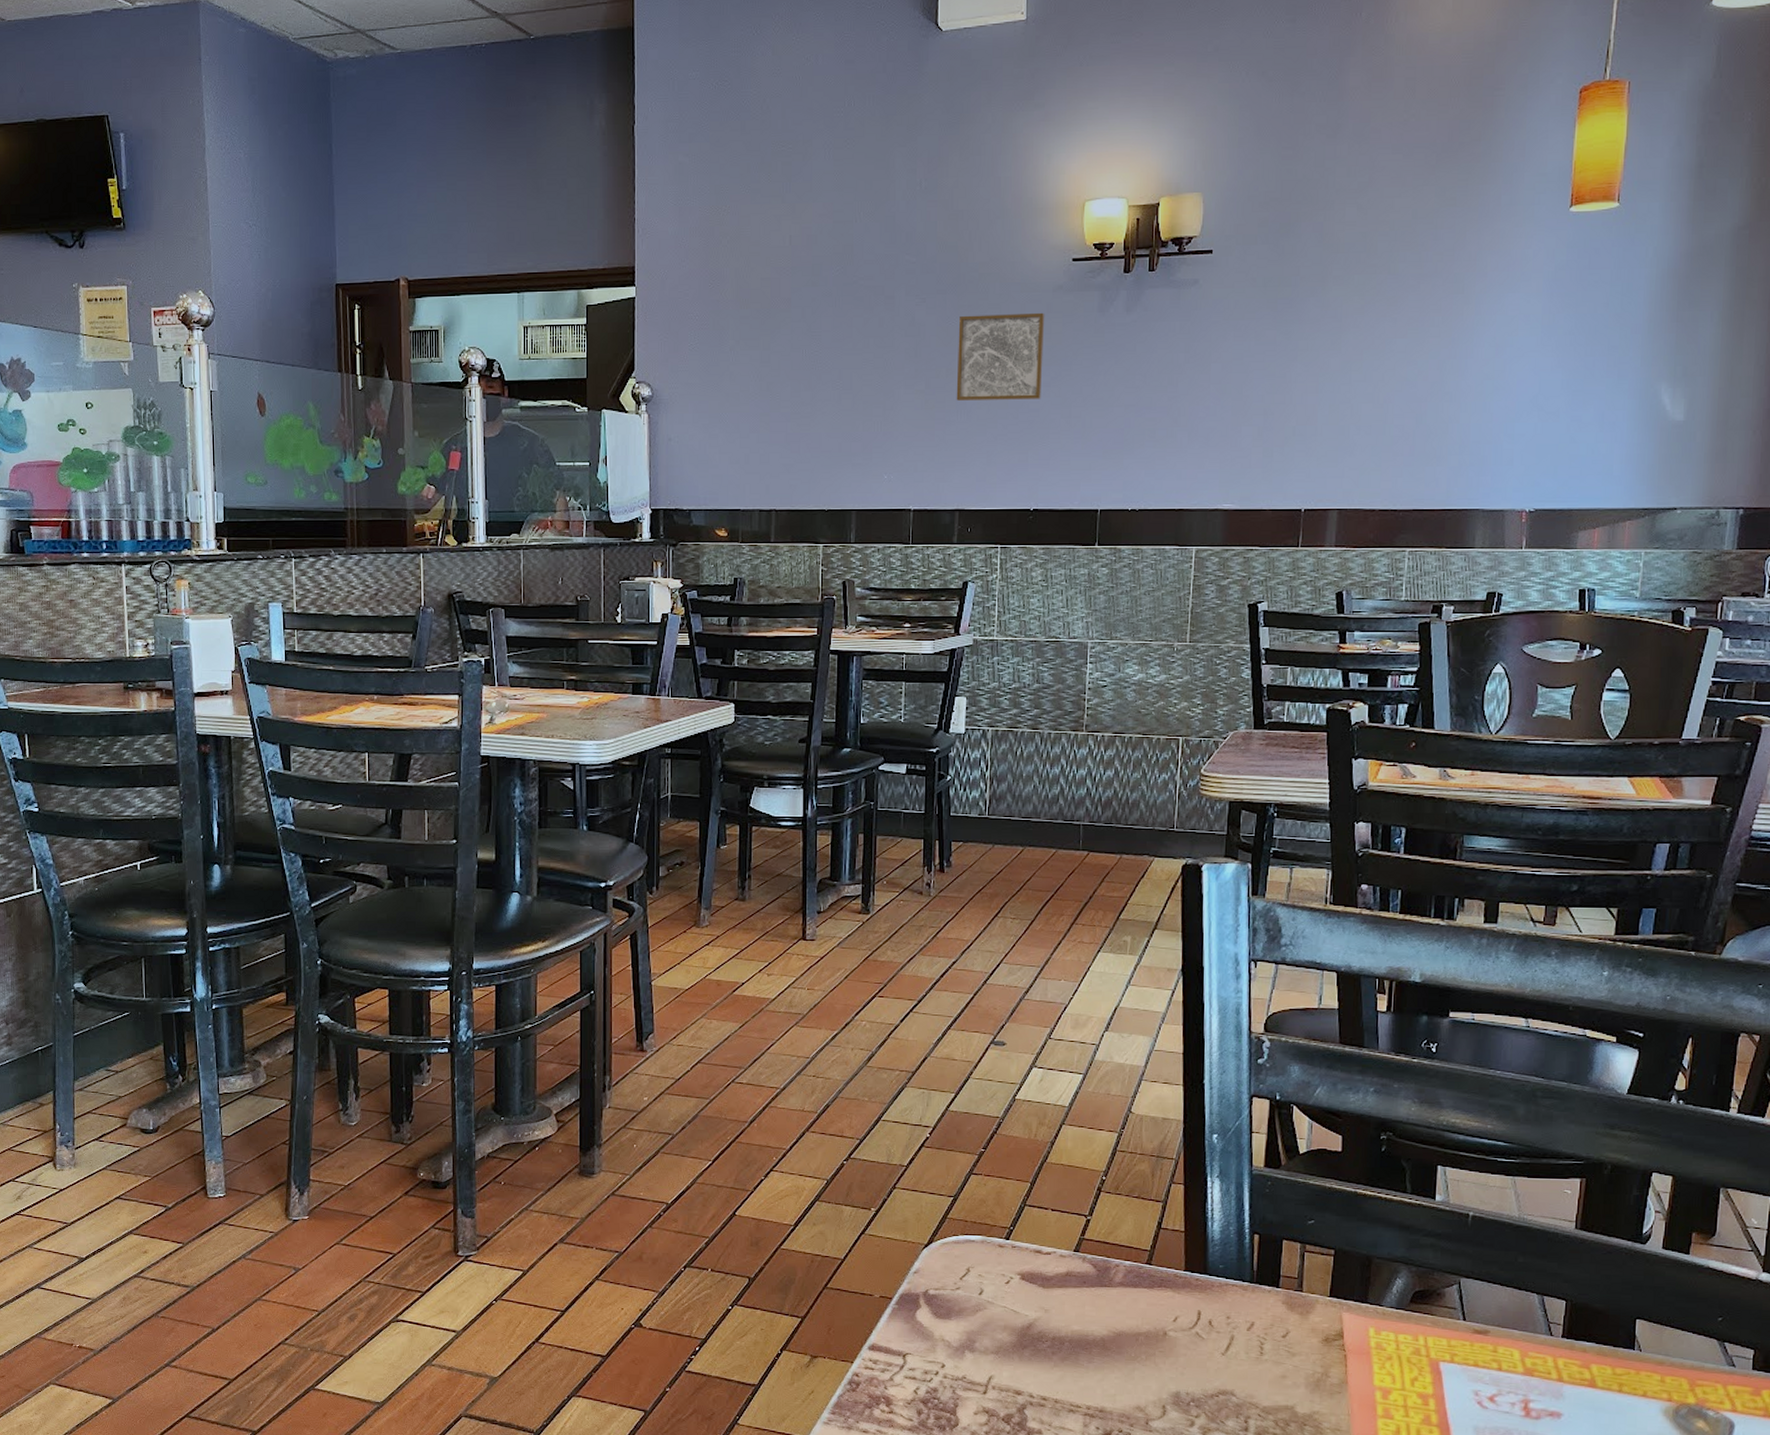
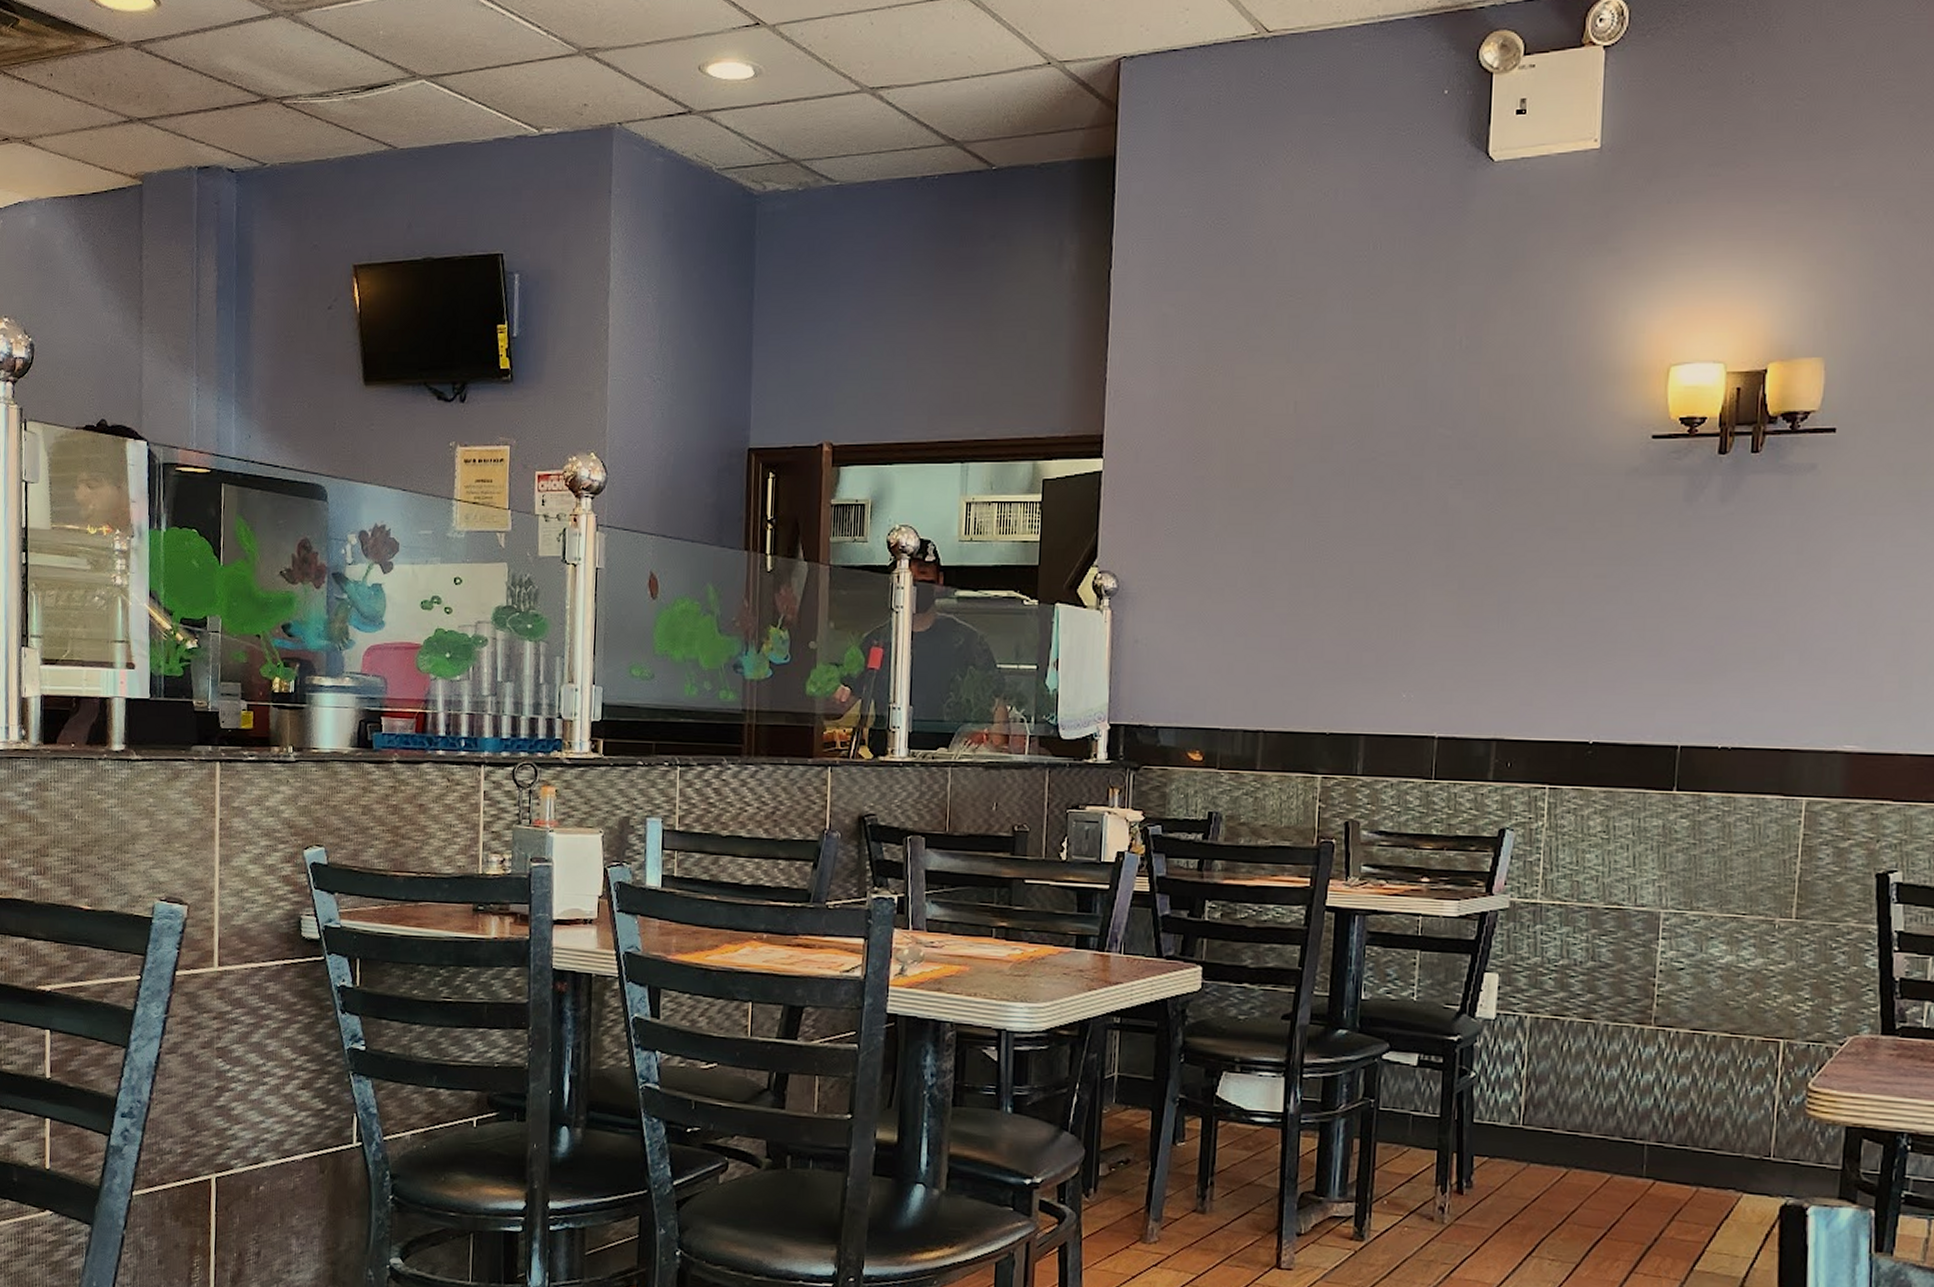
wall art: present [956,312,1045,401] -> none [1497,500,1615,606]

